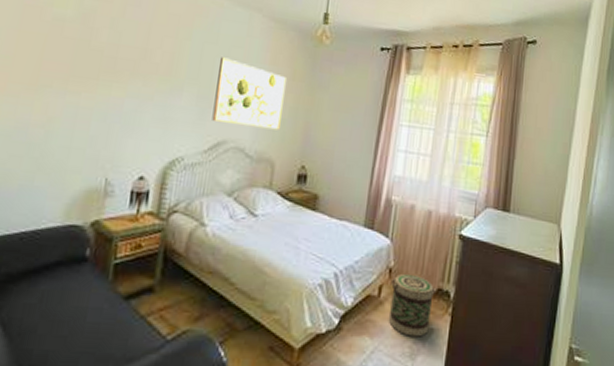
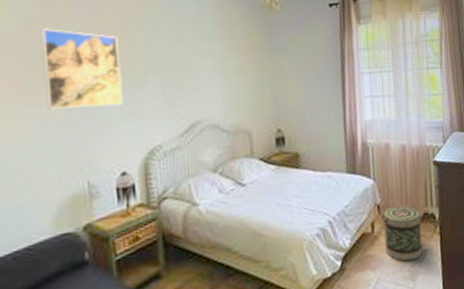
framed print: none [85,21,165,110] -> present [40,28,123,109]
wall art: present [212,57,286,130] -> none [176,41,249,104]

